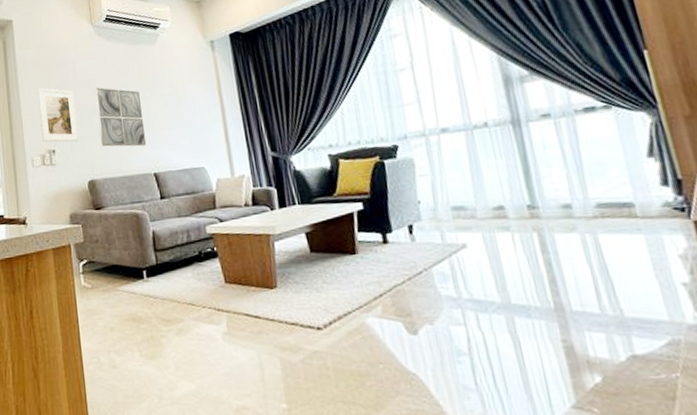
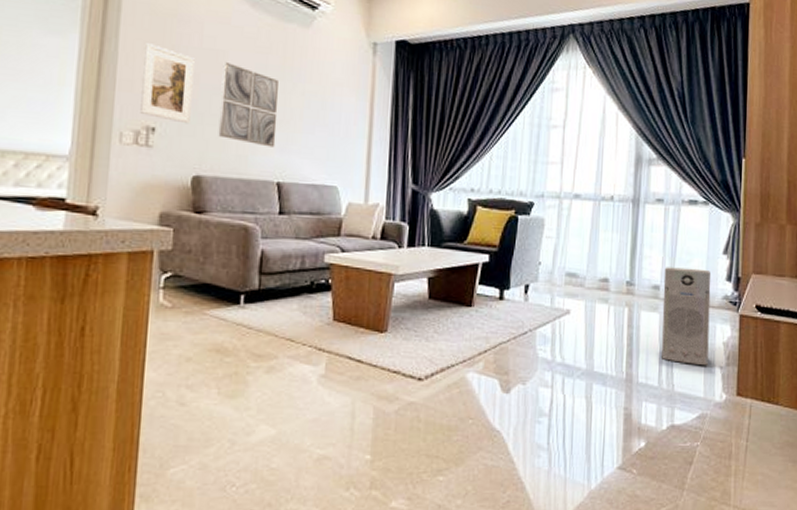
air purifier: none [572,177,664,285] -> present [661,267,711,366]

